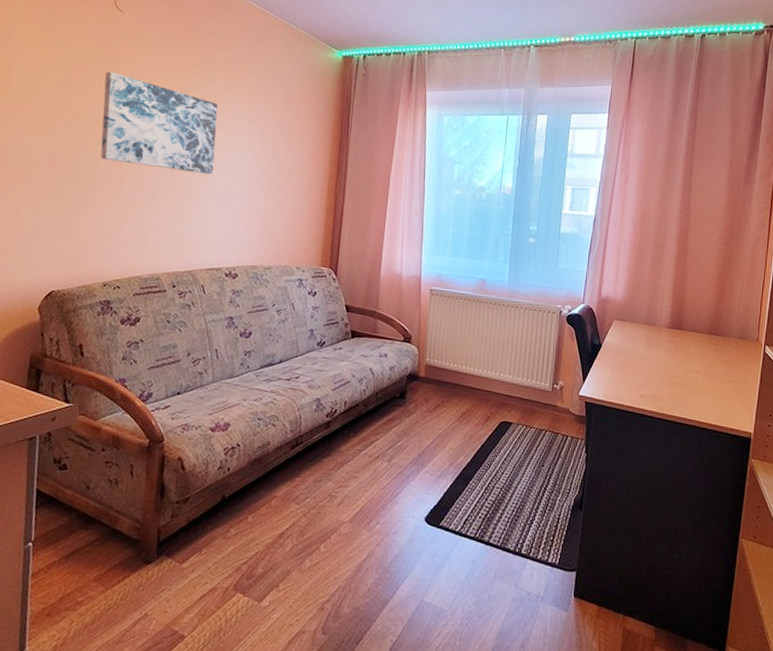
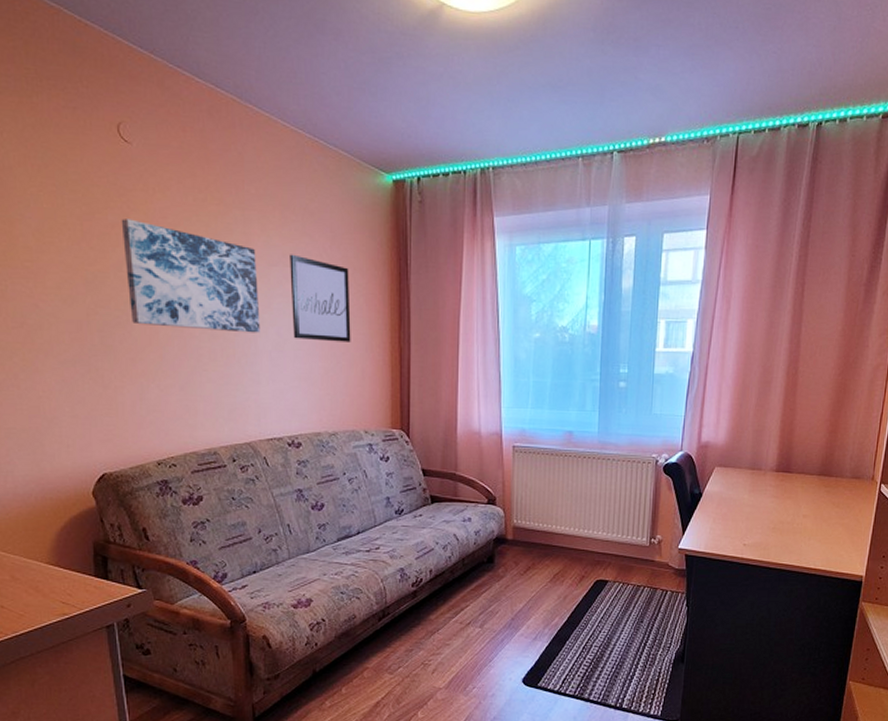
wall art: none [242,110,298,188] -> present [290,254,351,342]

